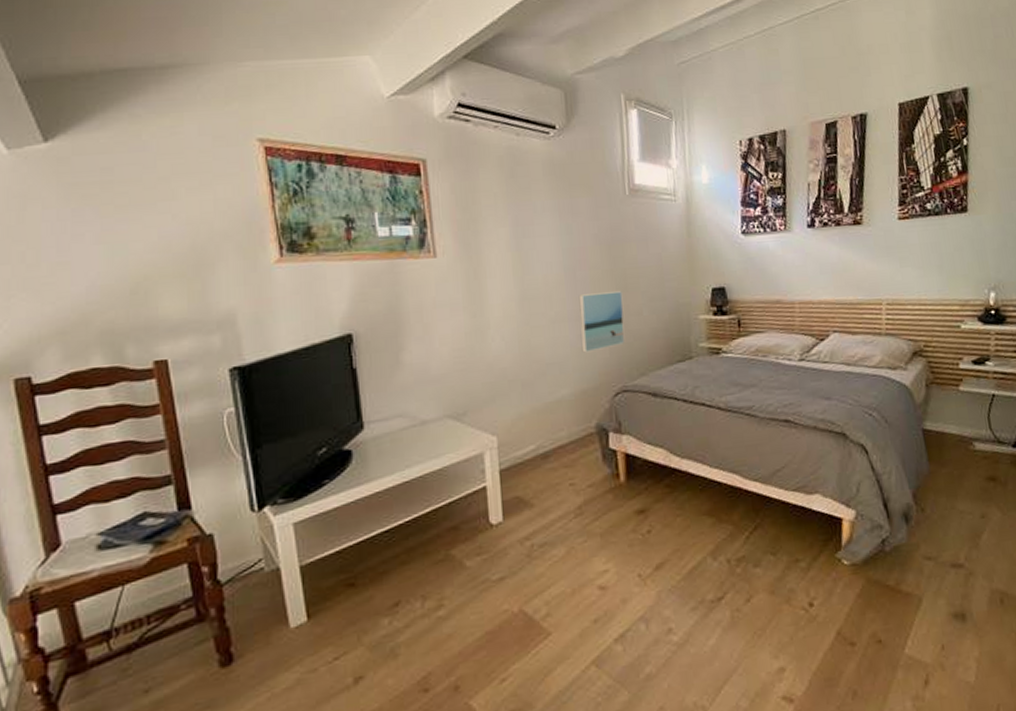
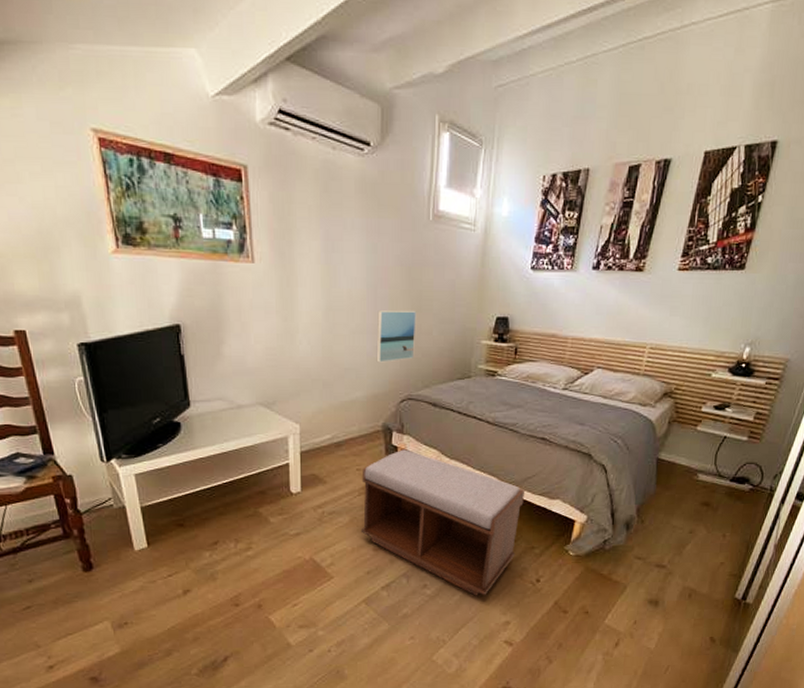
bench: none [576,452,777,637] -> present [360,449,526,596]

